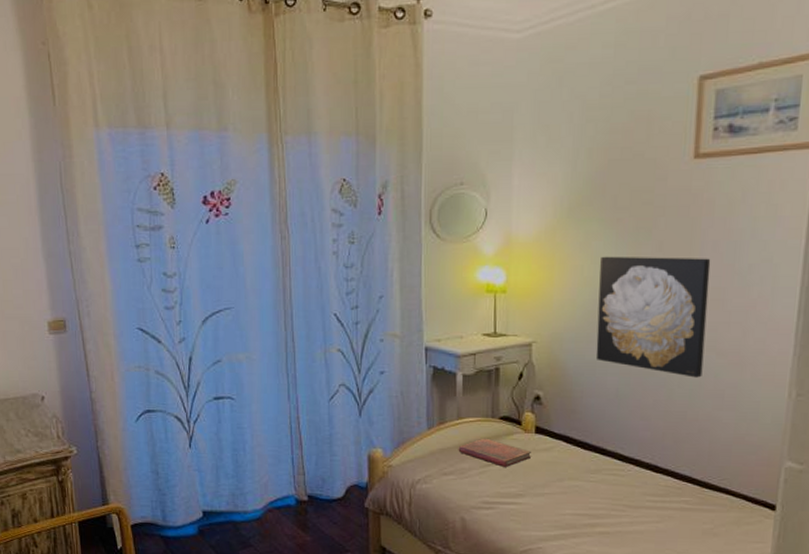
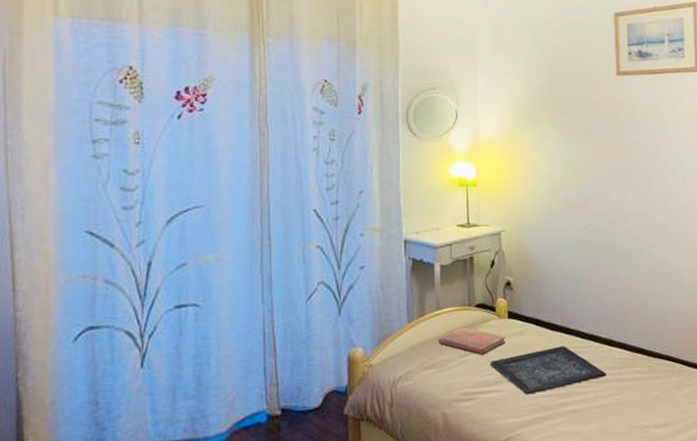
tray: none [513,466,648,511] -> present [490,346,607,395]
wall art: present [595,256,711,378] -> none [552,153,639,257]

